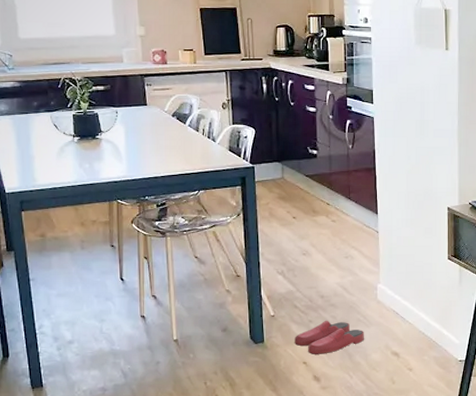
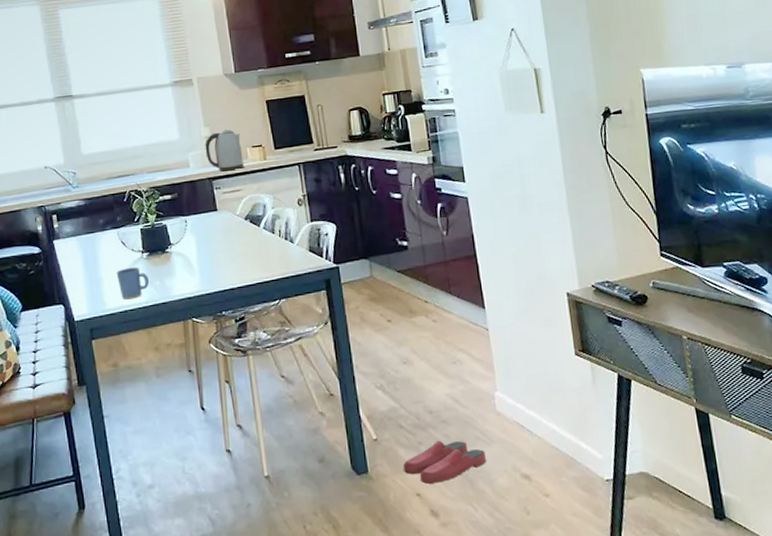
mug: none [47,149,79,178] -> present [116,267,150,300]
kettle: none [139,31,174,70] -> present [205,130,244,172]

